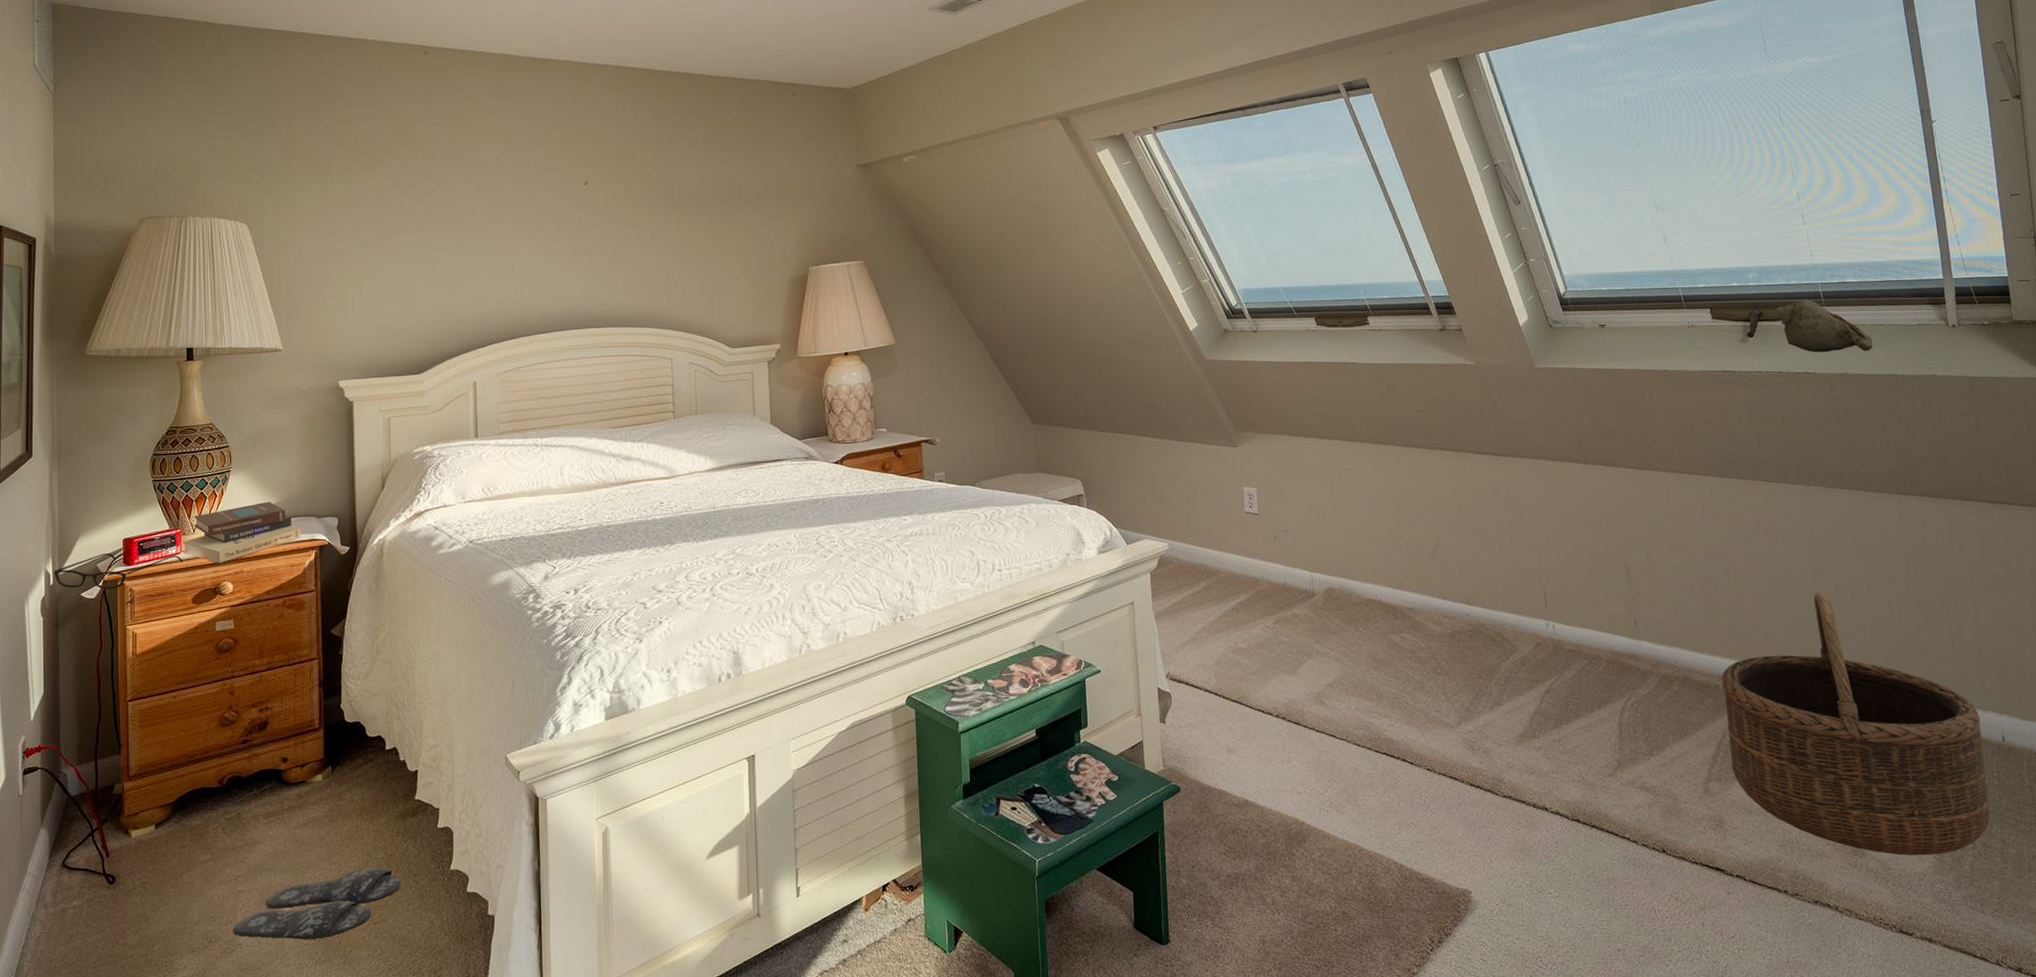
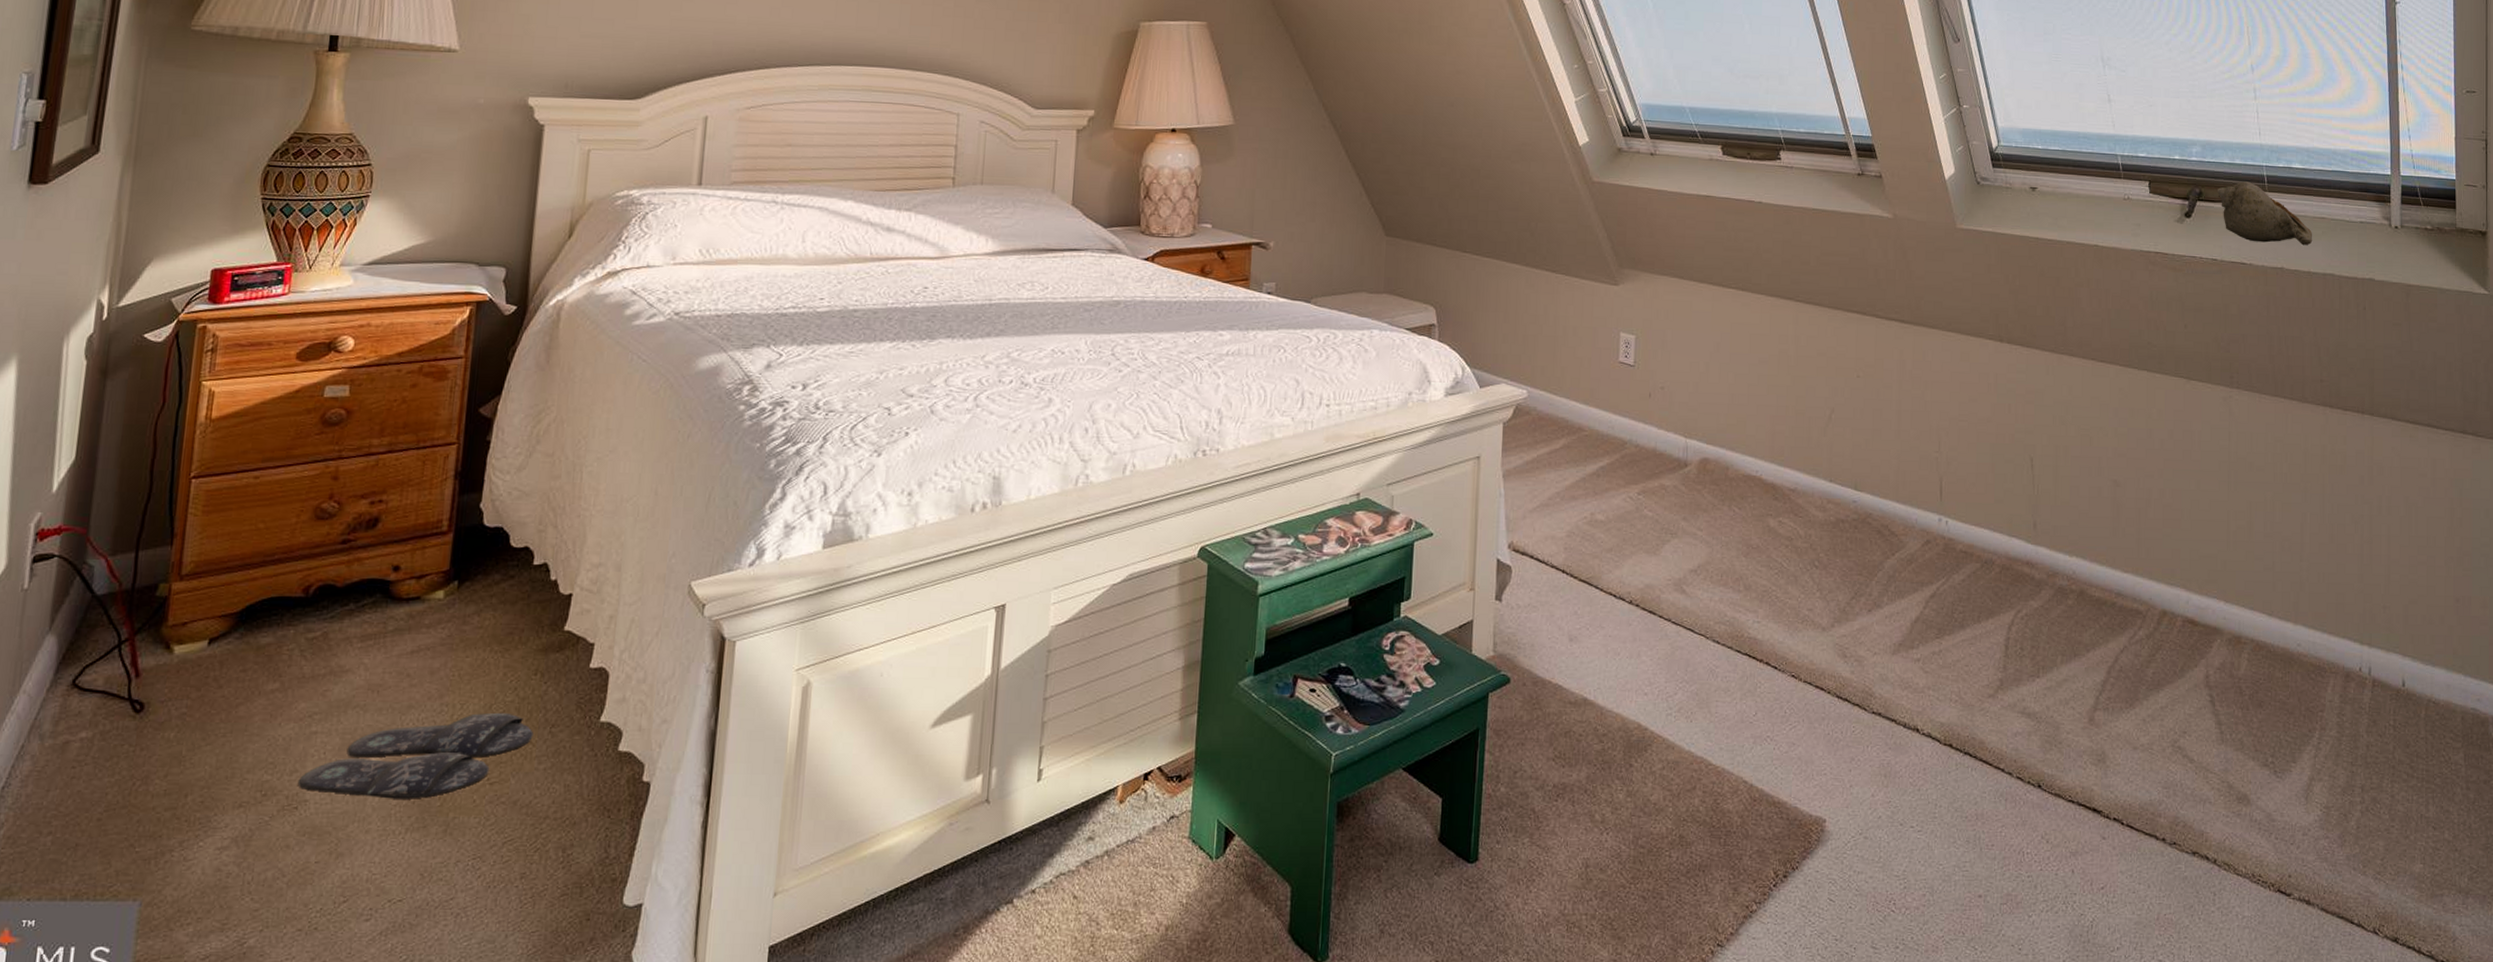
eyeglasses: present [54,553,184,589] -> none [109,285,291,332]
books: present [182,501,302,563] -> none [291,239,456,312]
basket: present [1721,592,1990,856] -> none [2119,507,2383,808]

